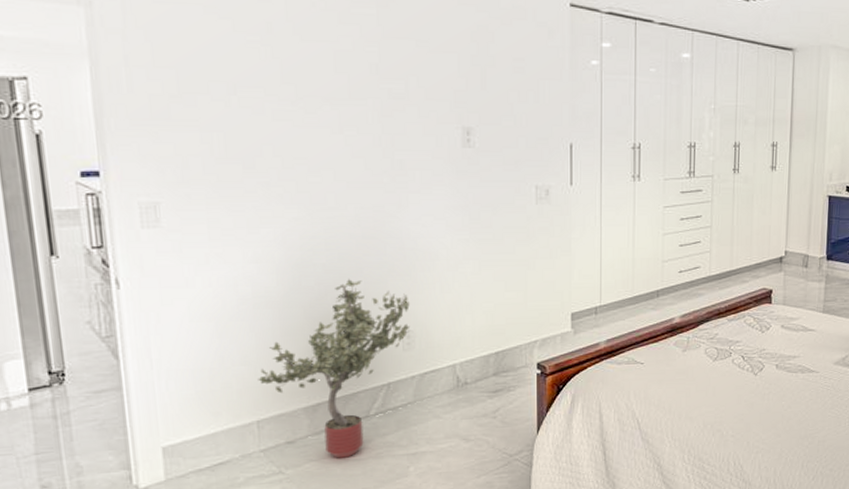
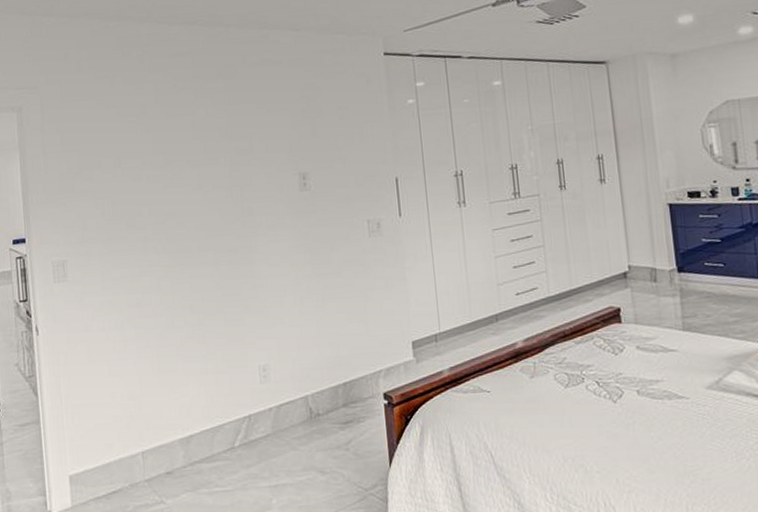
potted tree: present [258,279,411,458] -> none [142,318,266,489]

